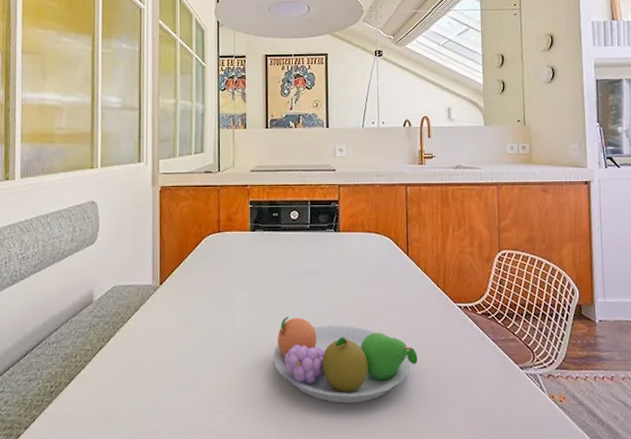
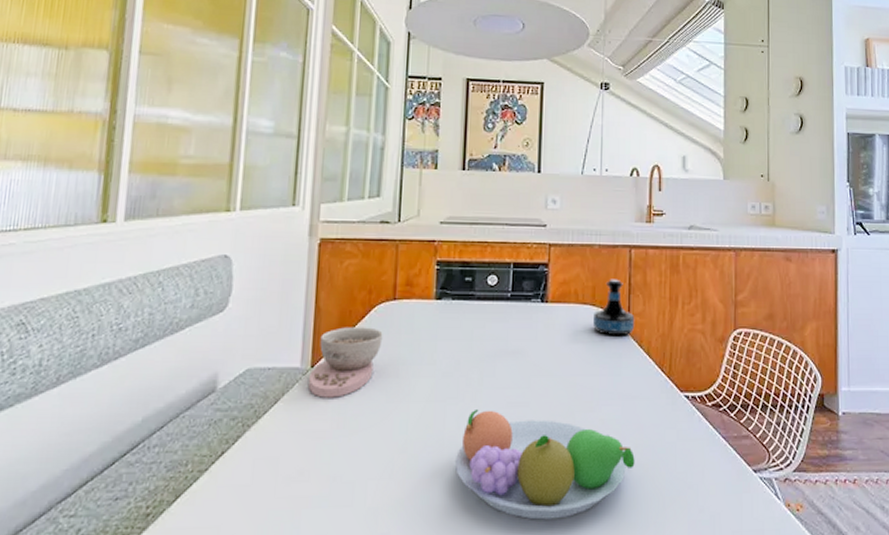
bowl: none [159,254,212,308] -> present [309,327,383,398]
tequila bottle: none [378,211,413,258] -> present [593,278,635,337]

